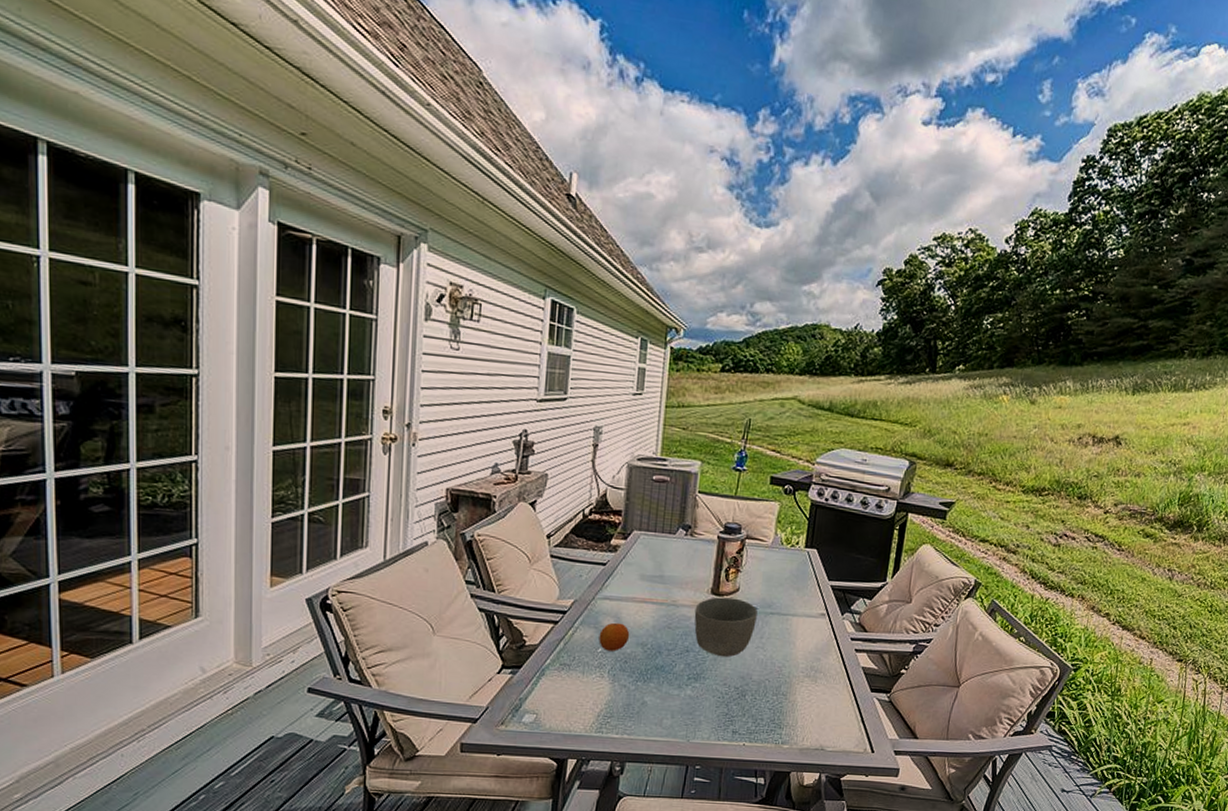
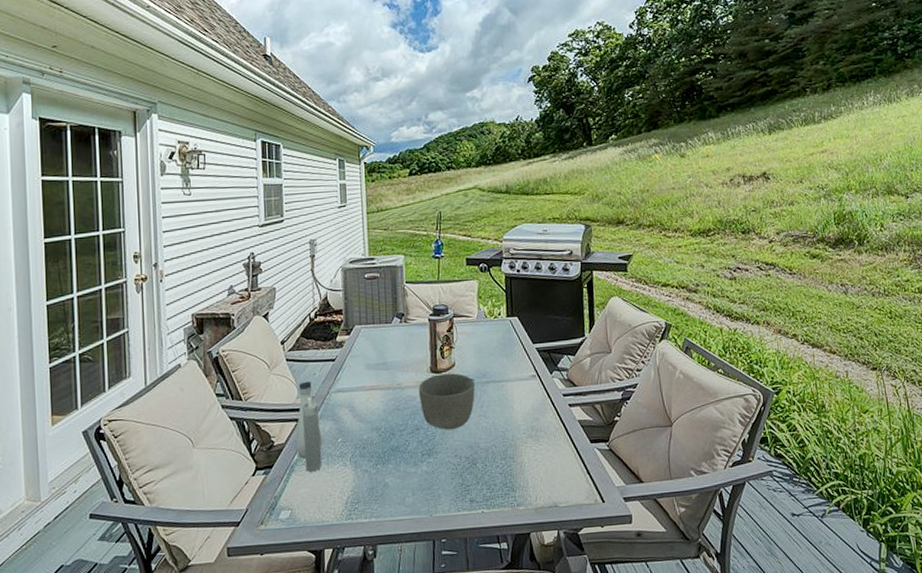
water bottle: none [549,582,581,680] -> present [295,381,323,473]
fruit: present [599,622,630,651] -> none [337,412,365,440]

